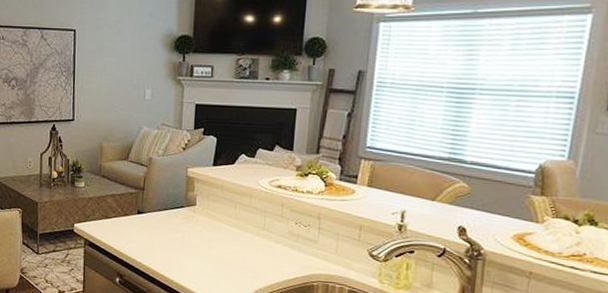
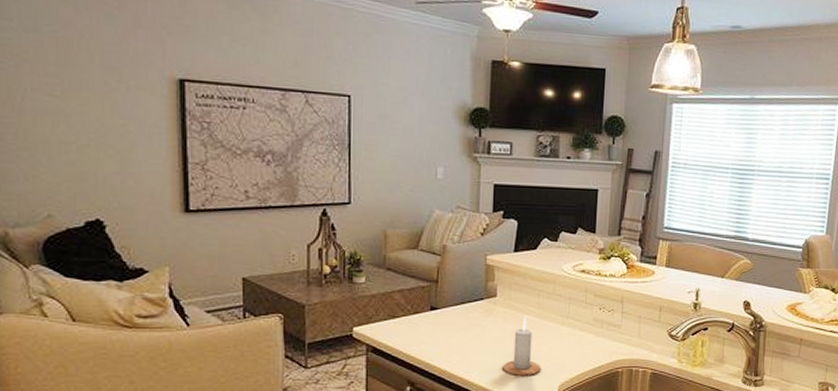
candle: none [200,225,236,280] -> present [503,316,541,375]

